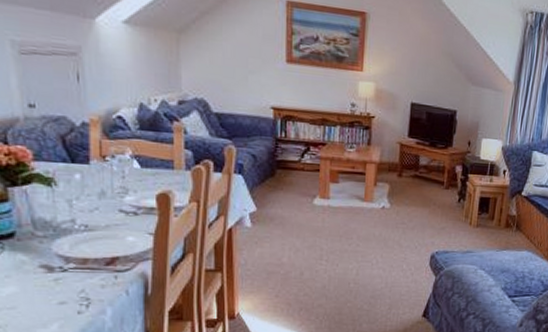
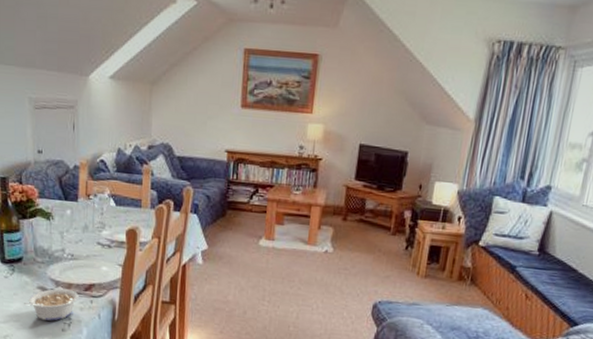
legume: none [21,265,98,304] -> present [24,288,79,321]

